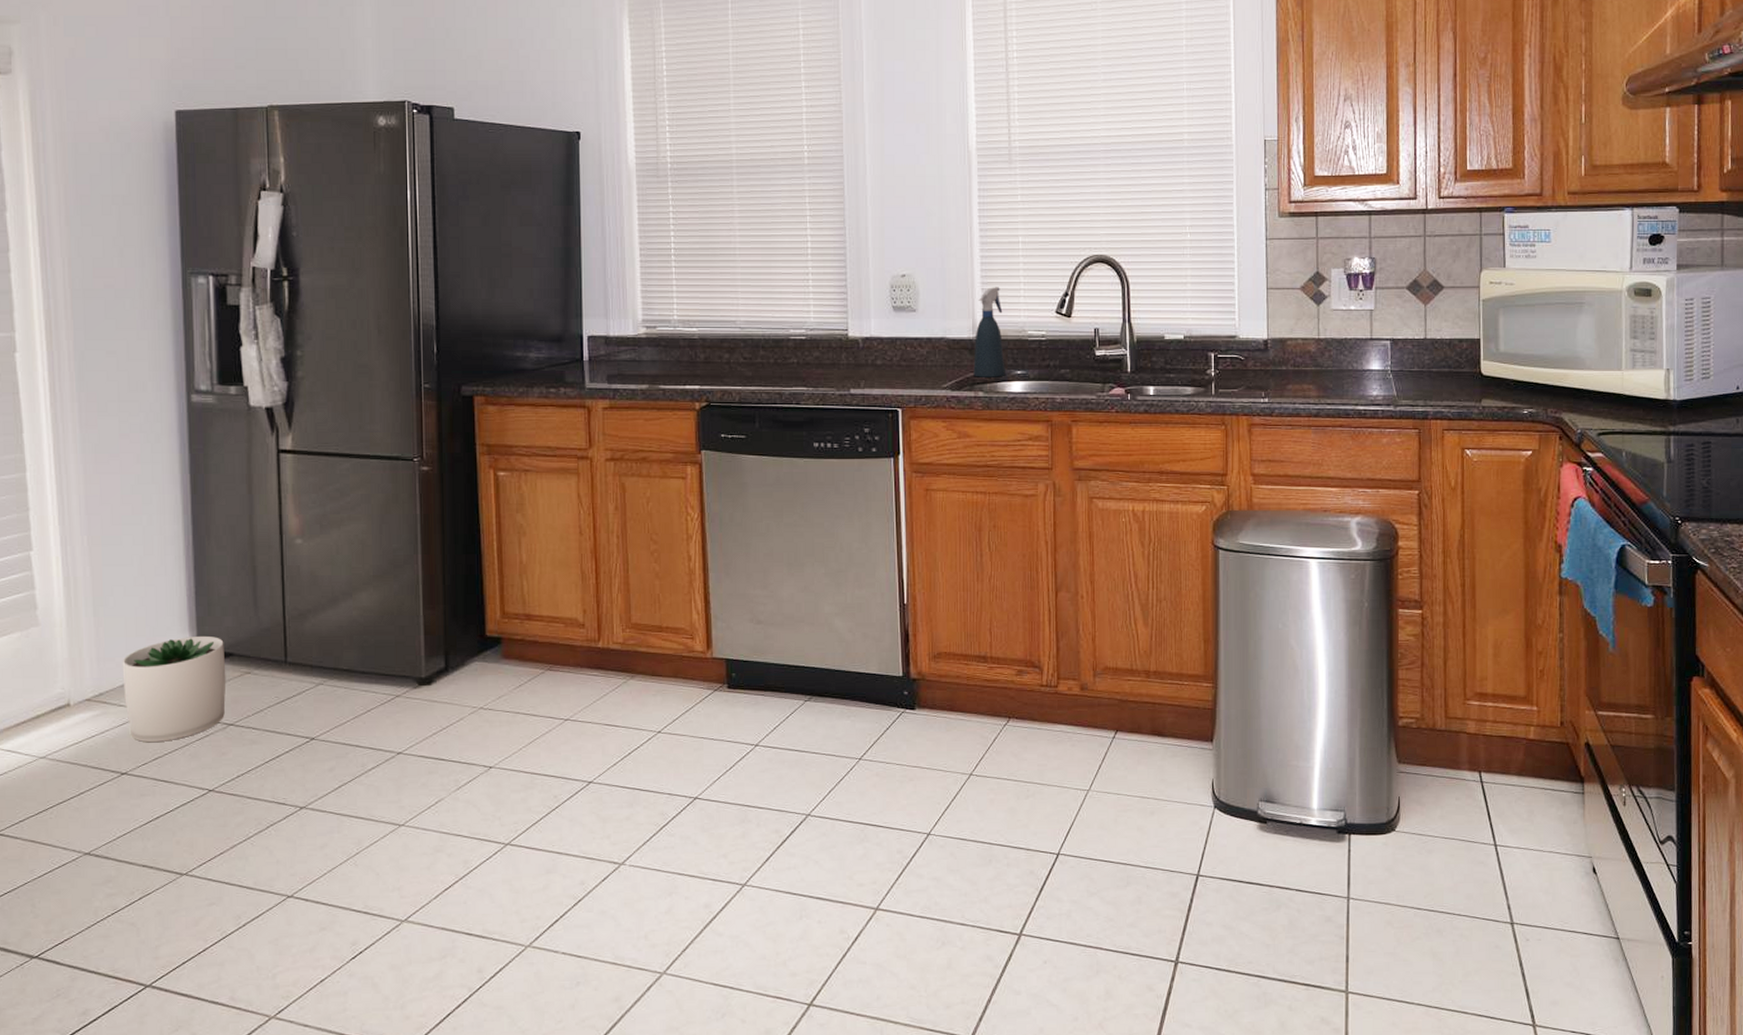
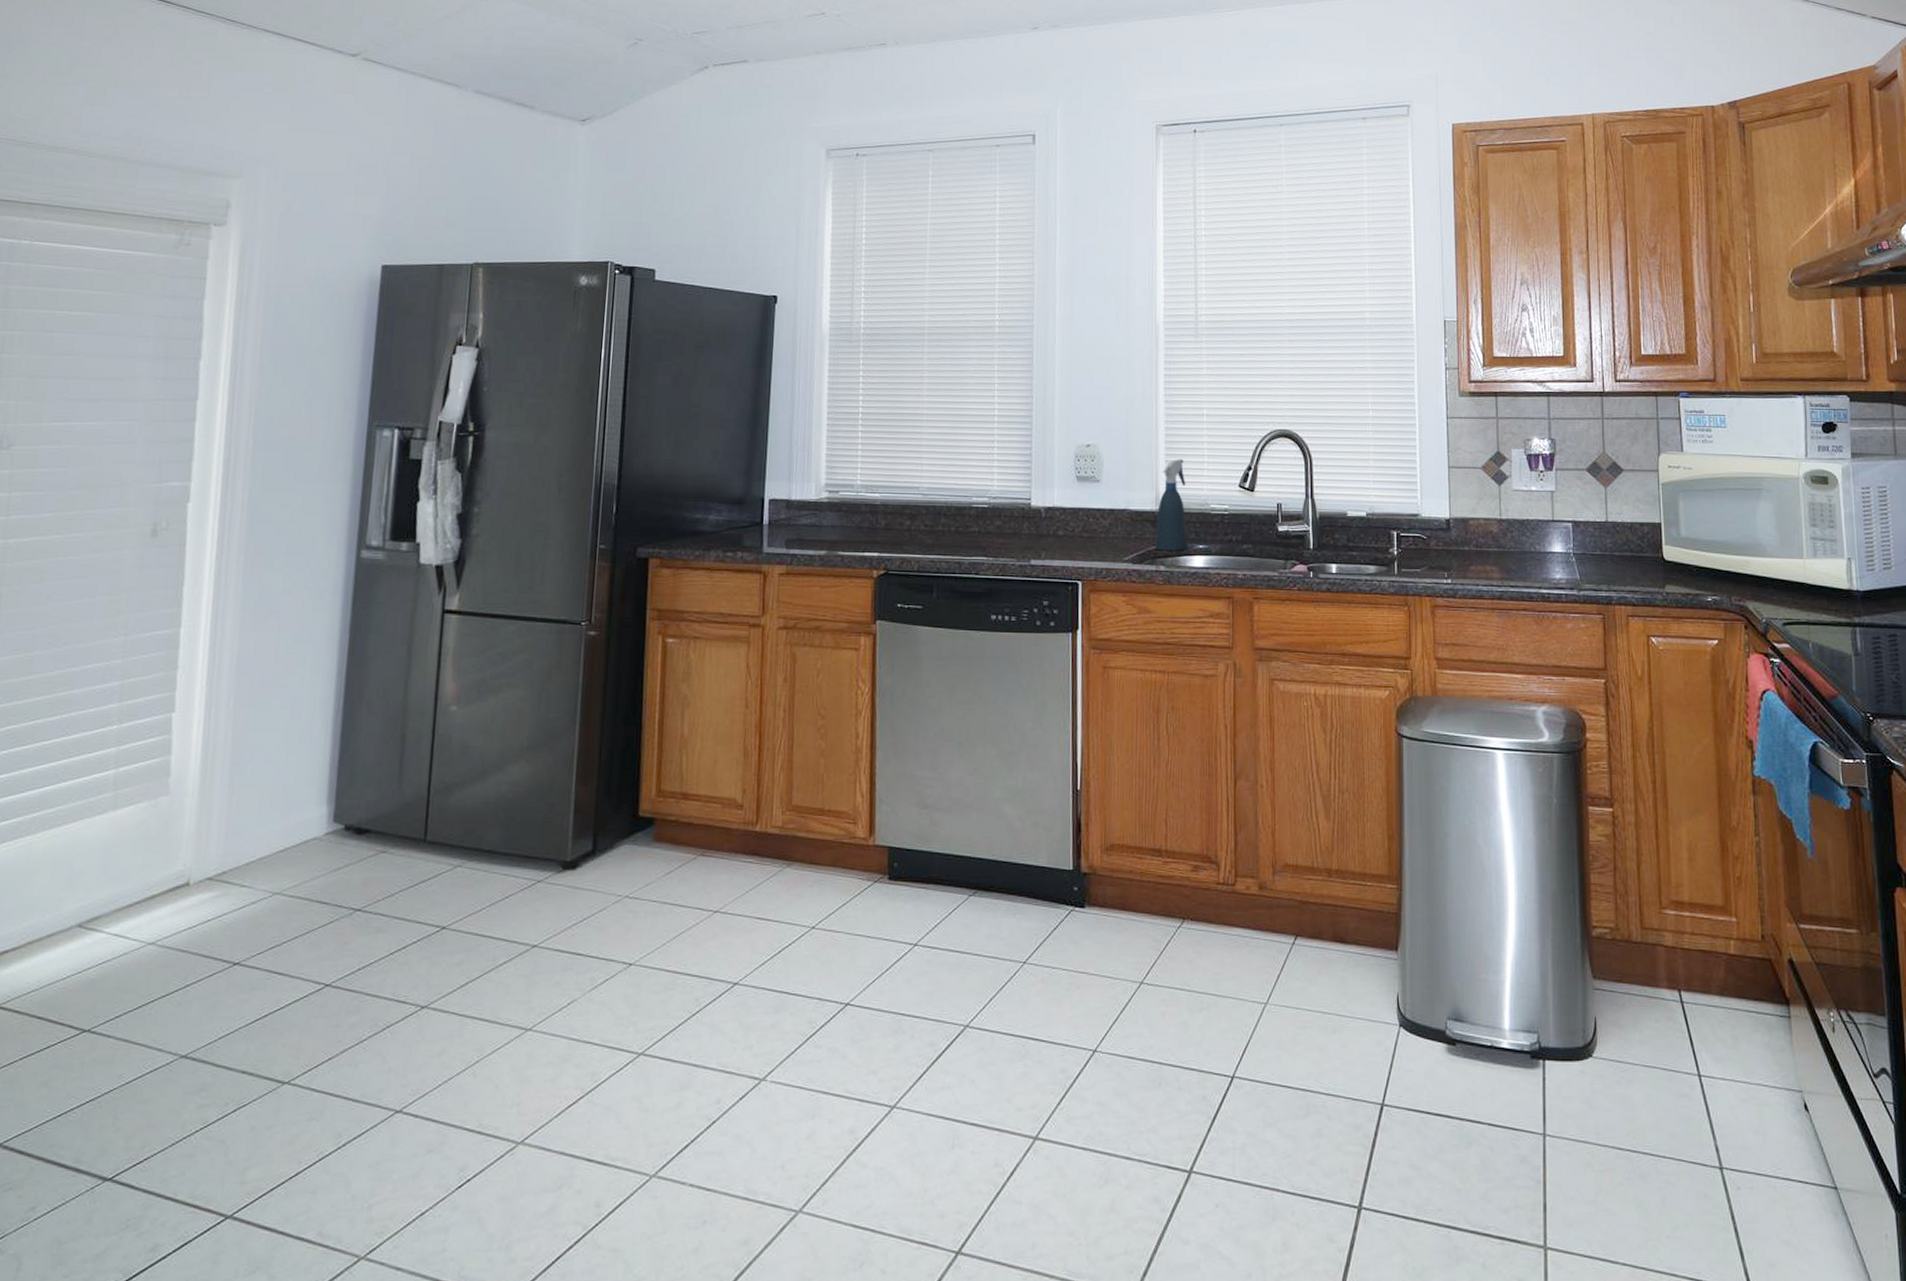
planter: present [122,635,226,743] -> none [248,809,362,929]

